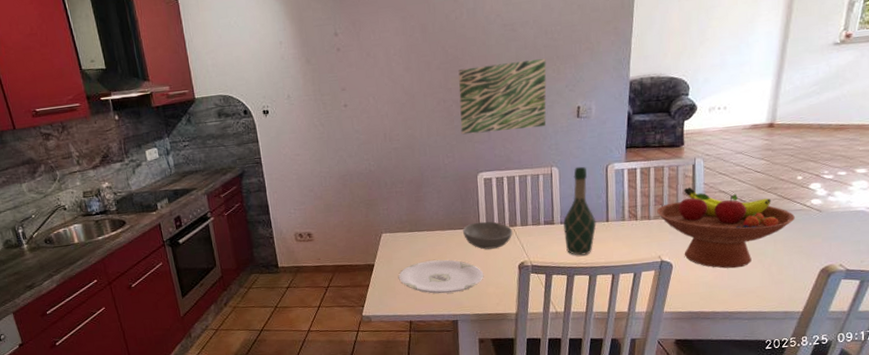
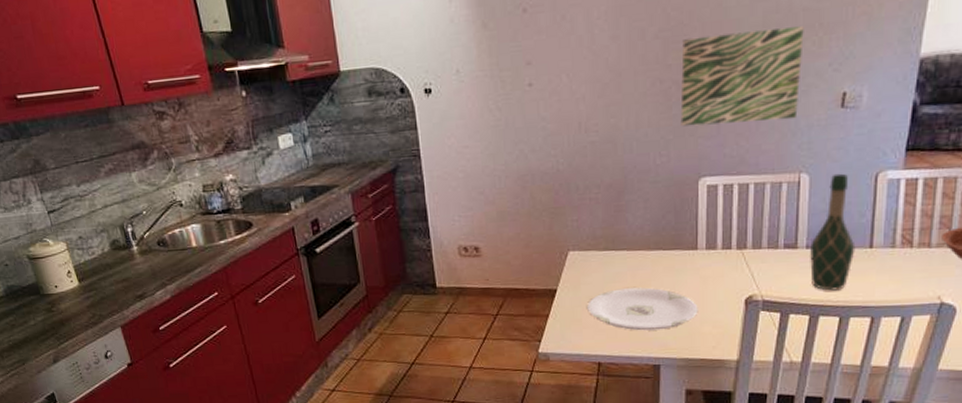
soup bowl: present [462,221,513,250] -> none [673,241,741,277]

